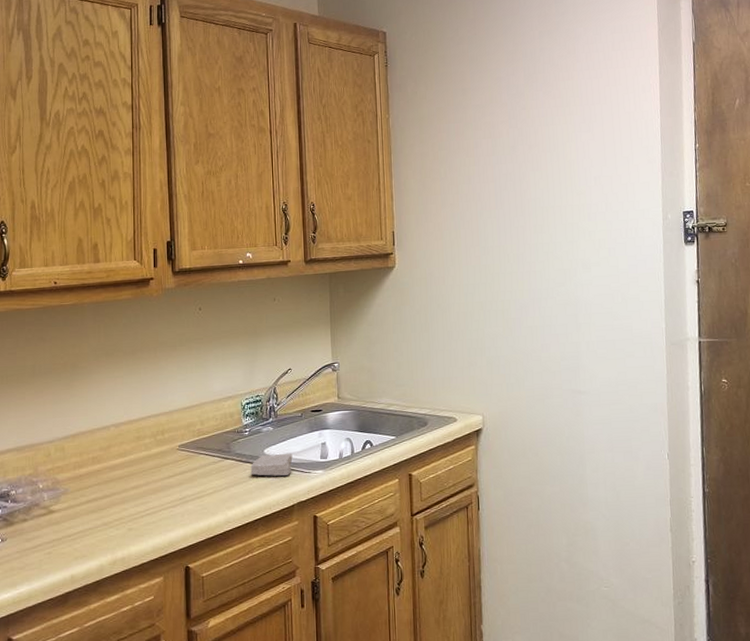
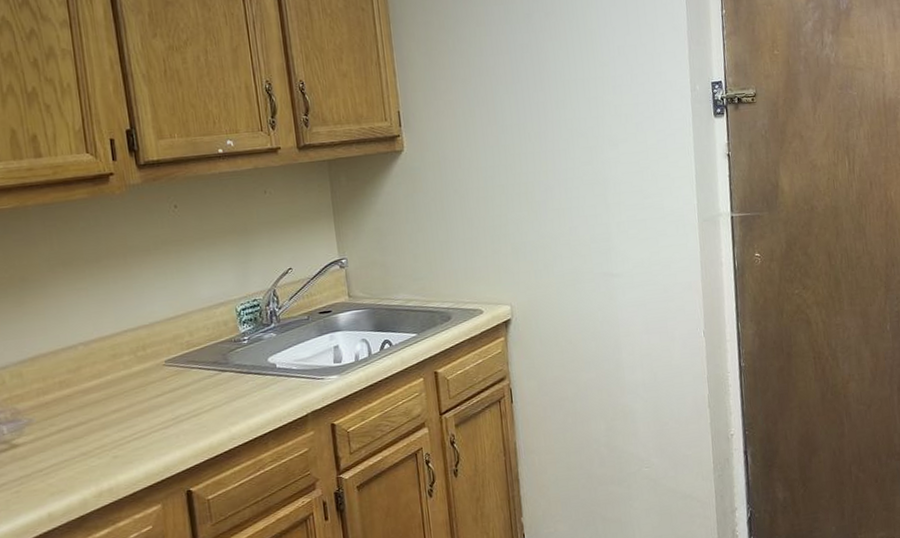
soap bar: present [251,453,293,476] -> none [253,359,302,387]

